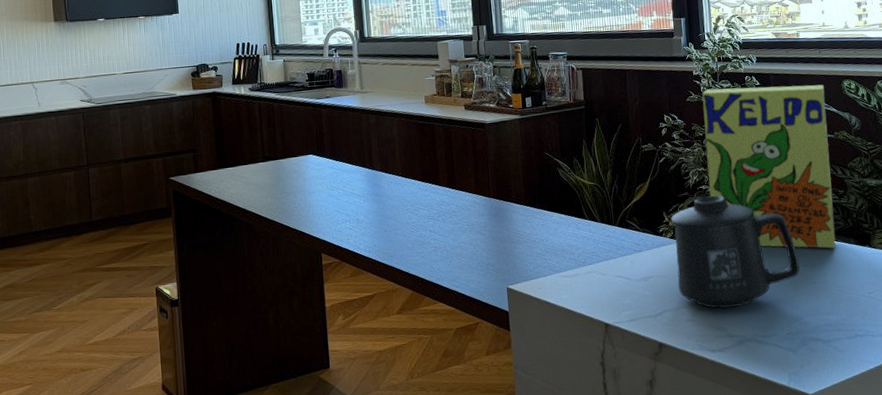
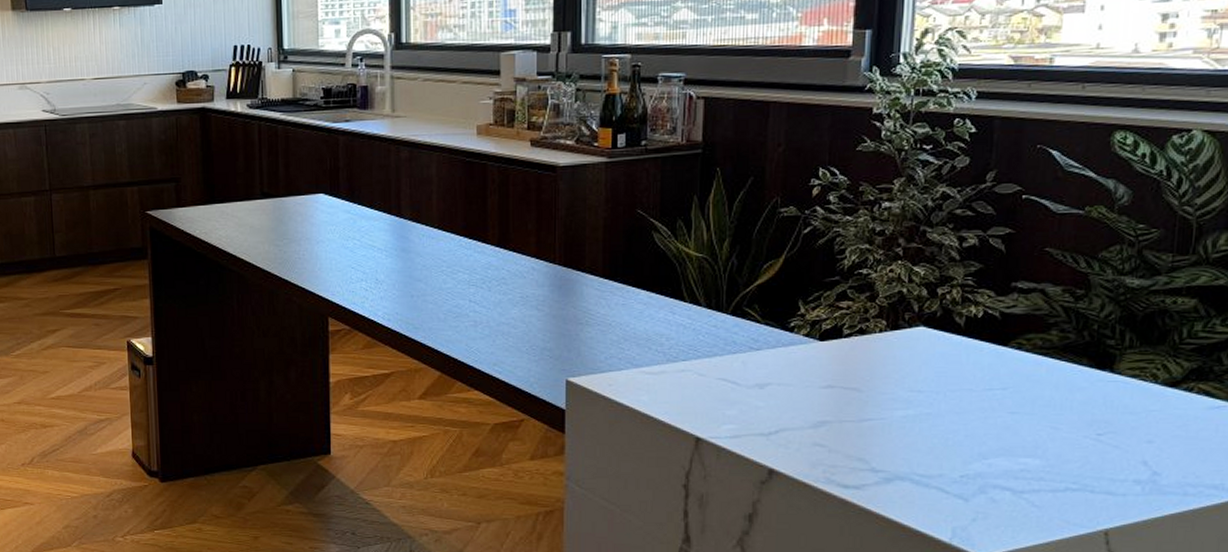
mug: present [670,195,800,309] -> none [806,283,995,435]
cereal box: present [702,84,836,249] -> none [872,134,1081,369]

